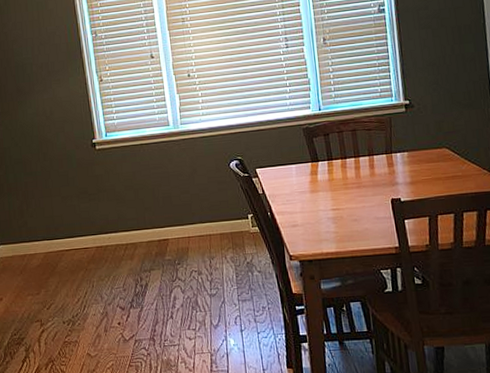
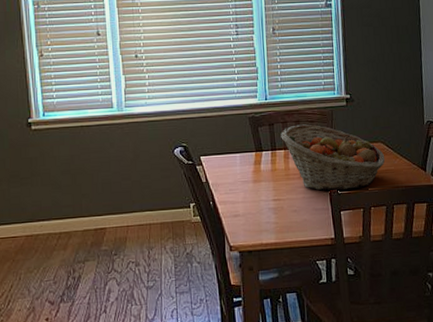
fruit basket: none [337,132,452,199] -> present [281,124,385,191]

